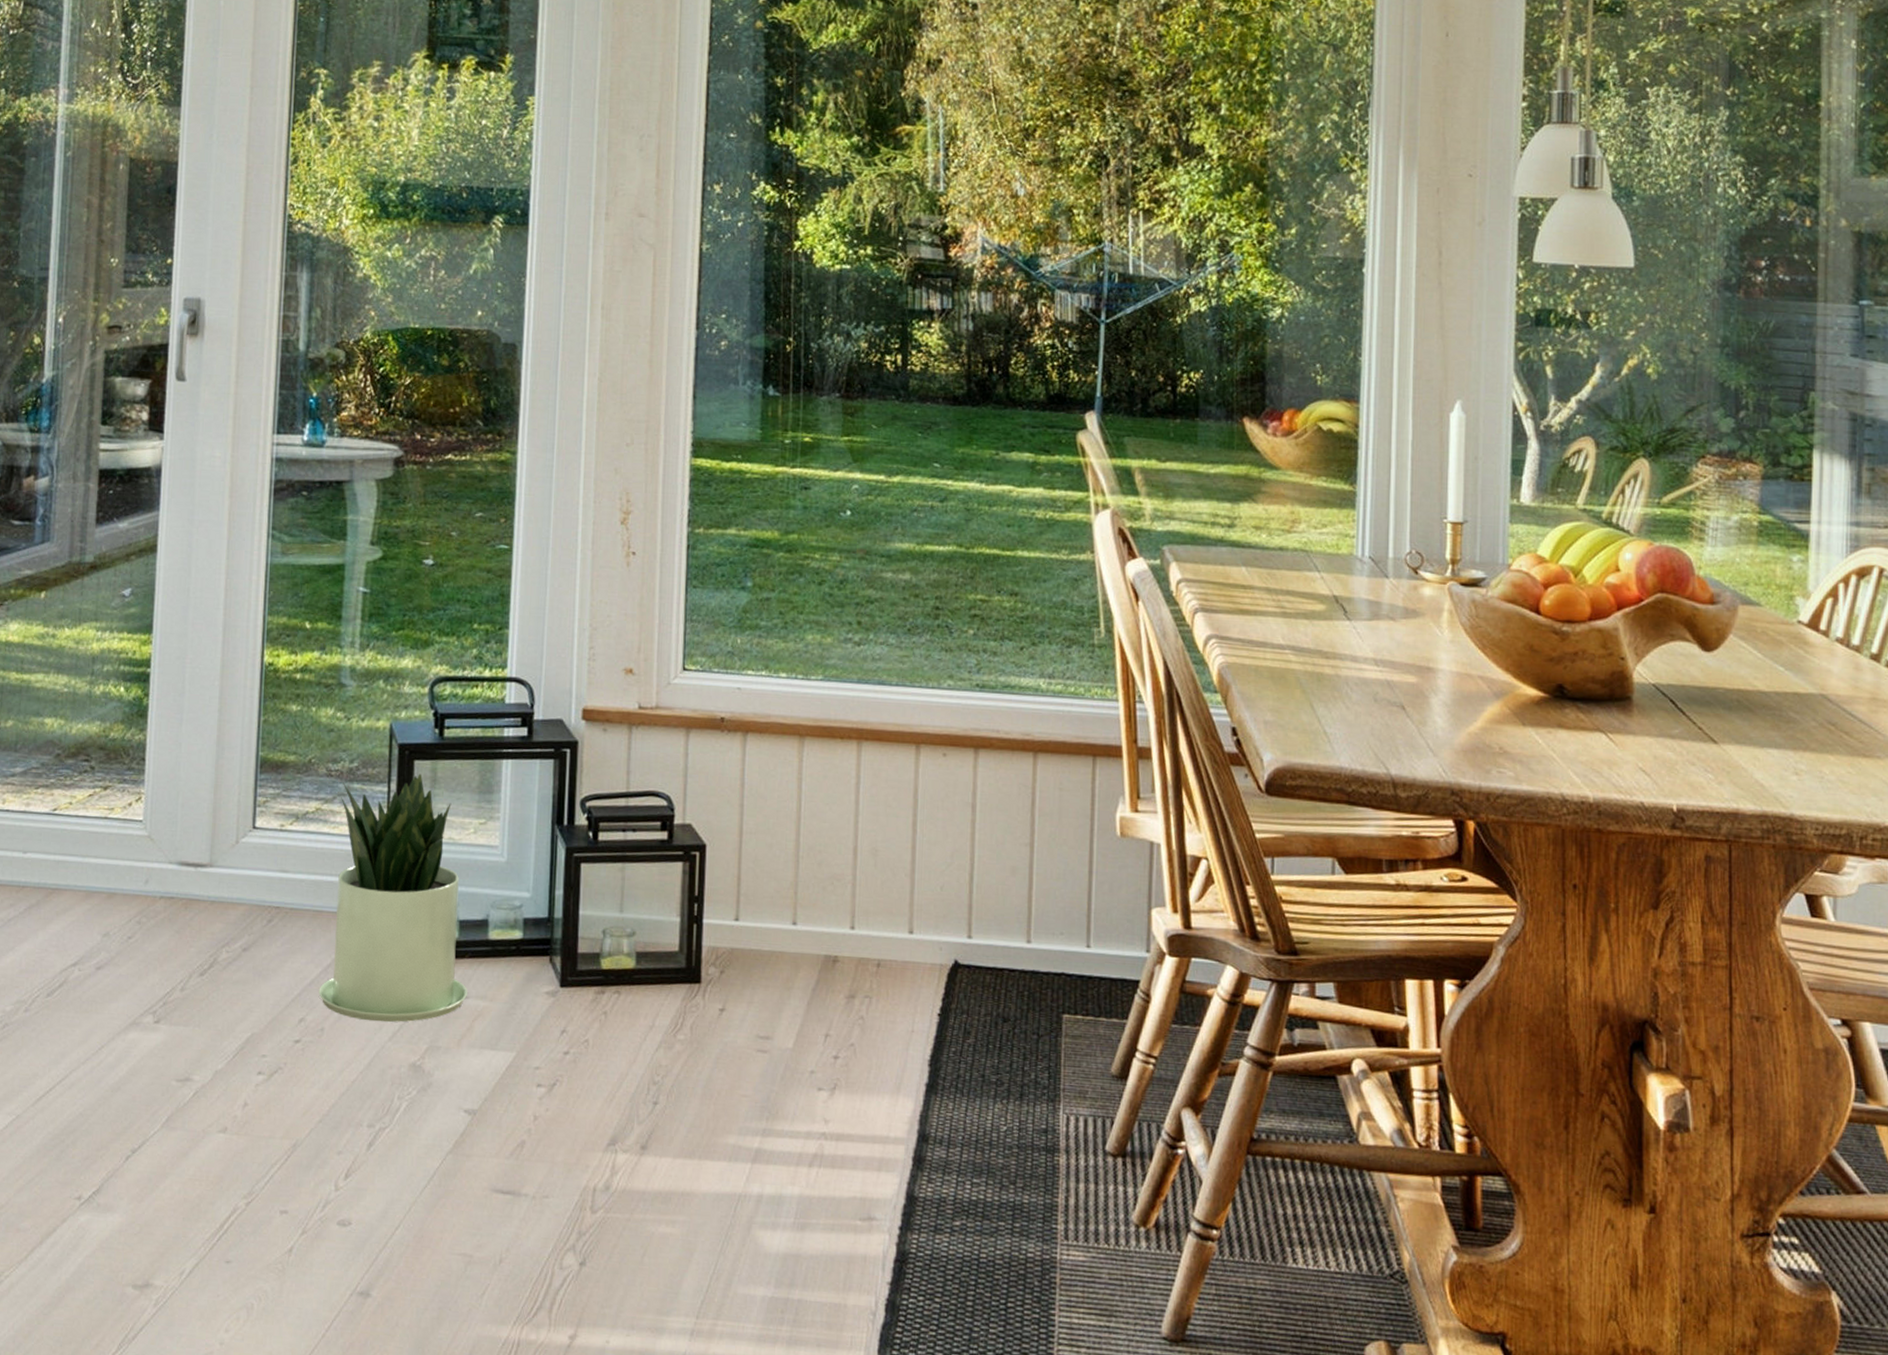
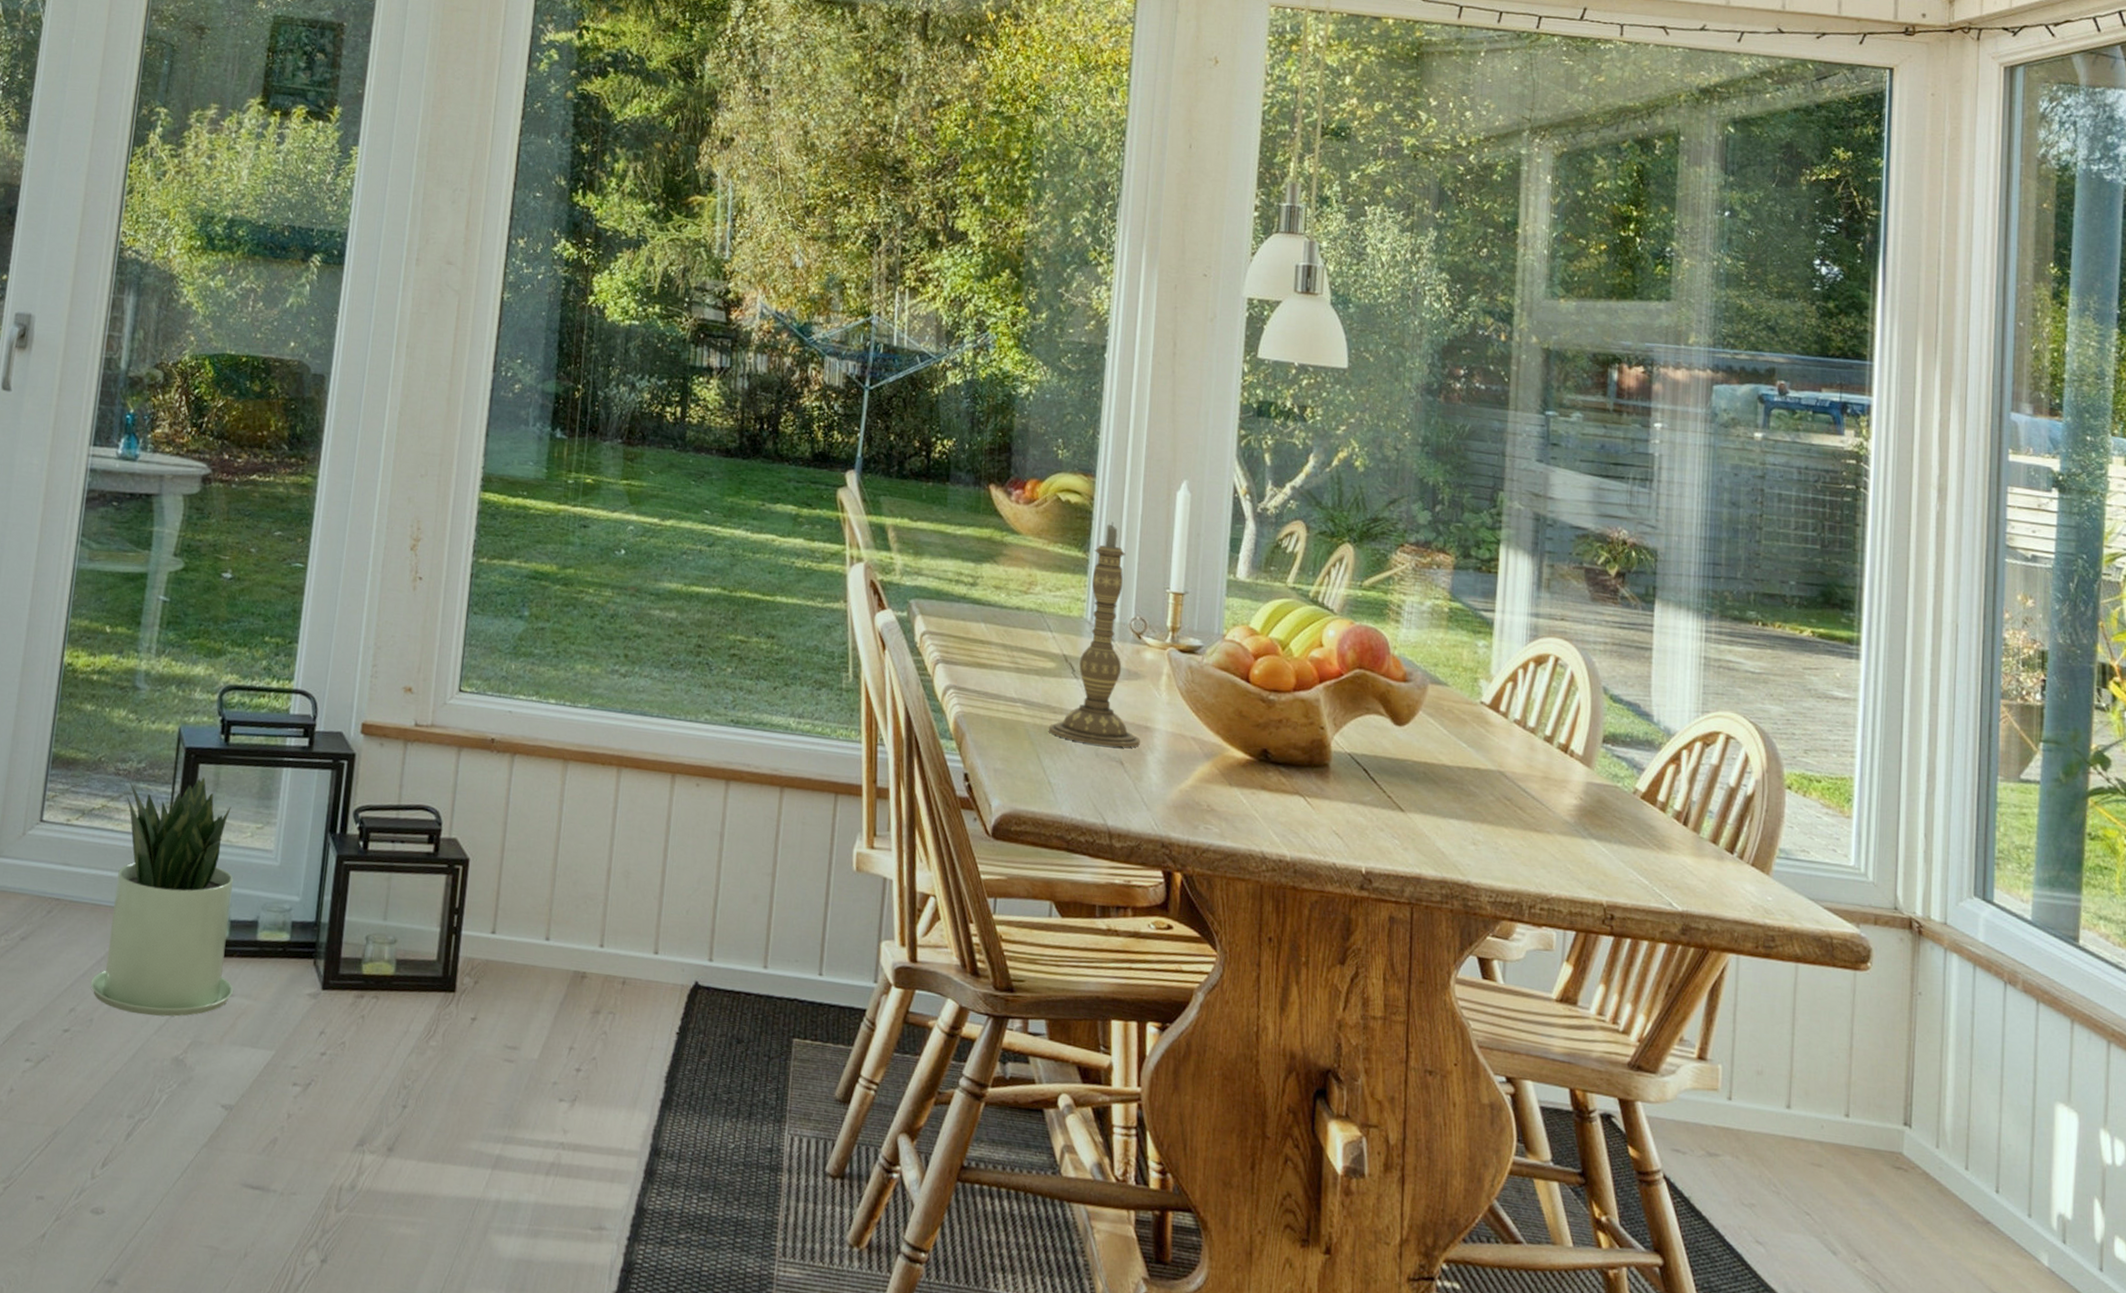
candlestick: none [1321,450,1422,691] -> present [1048,522,1140,748]

